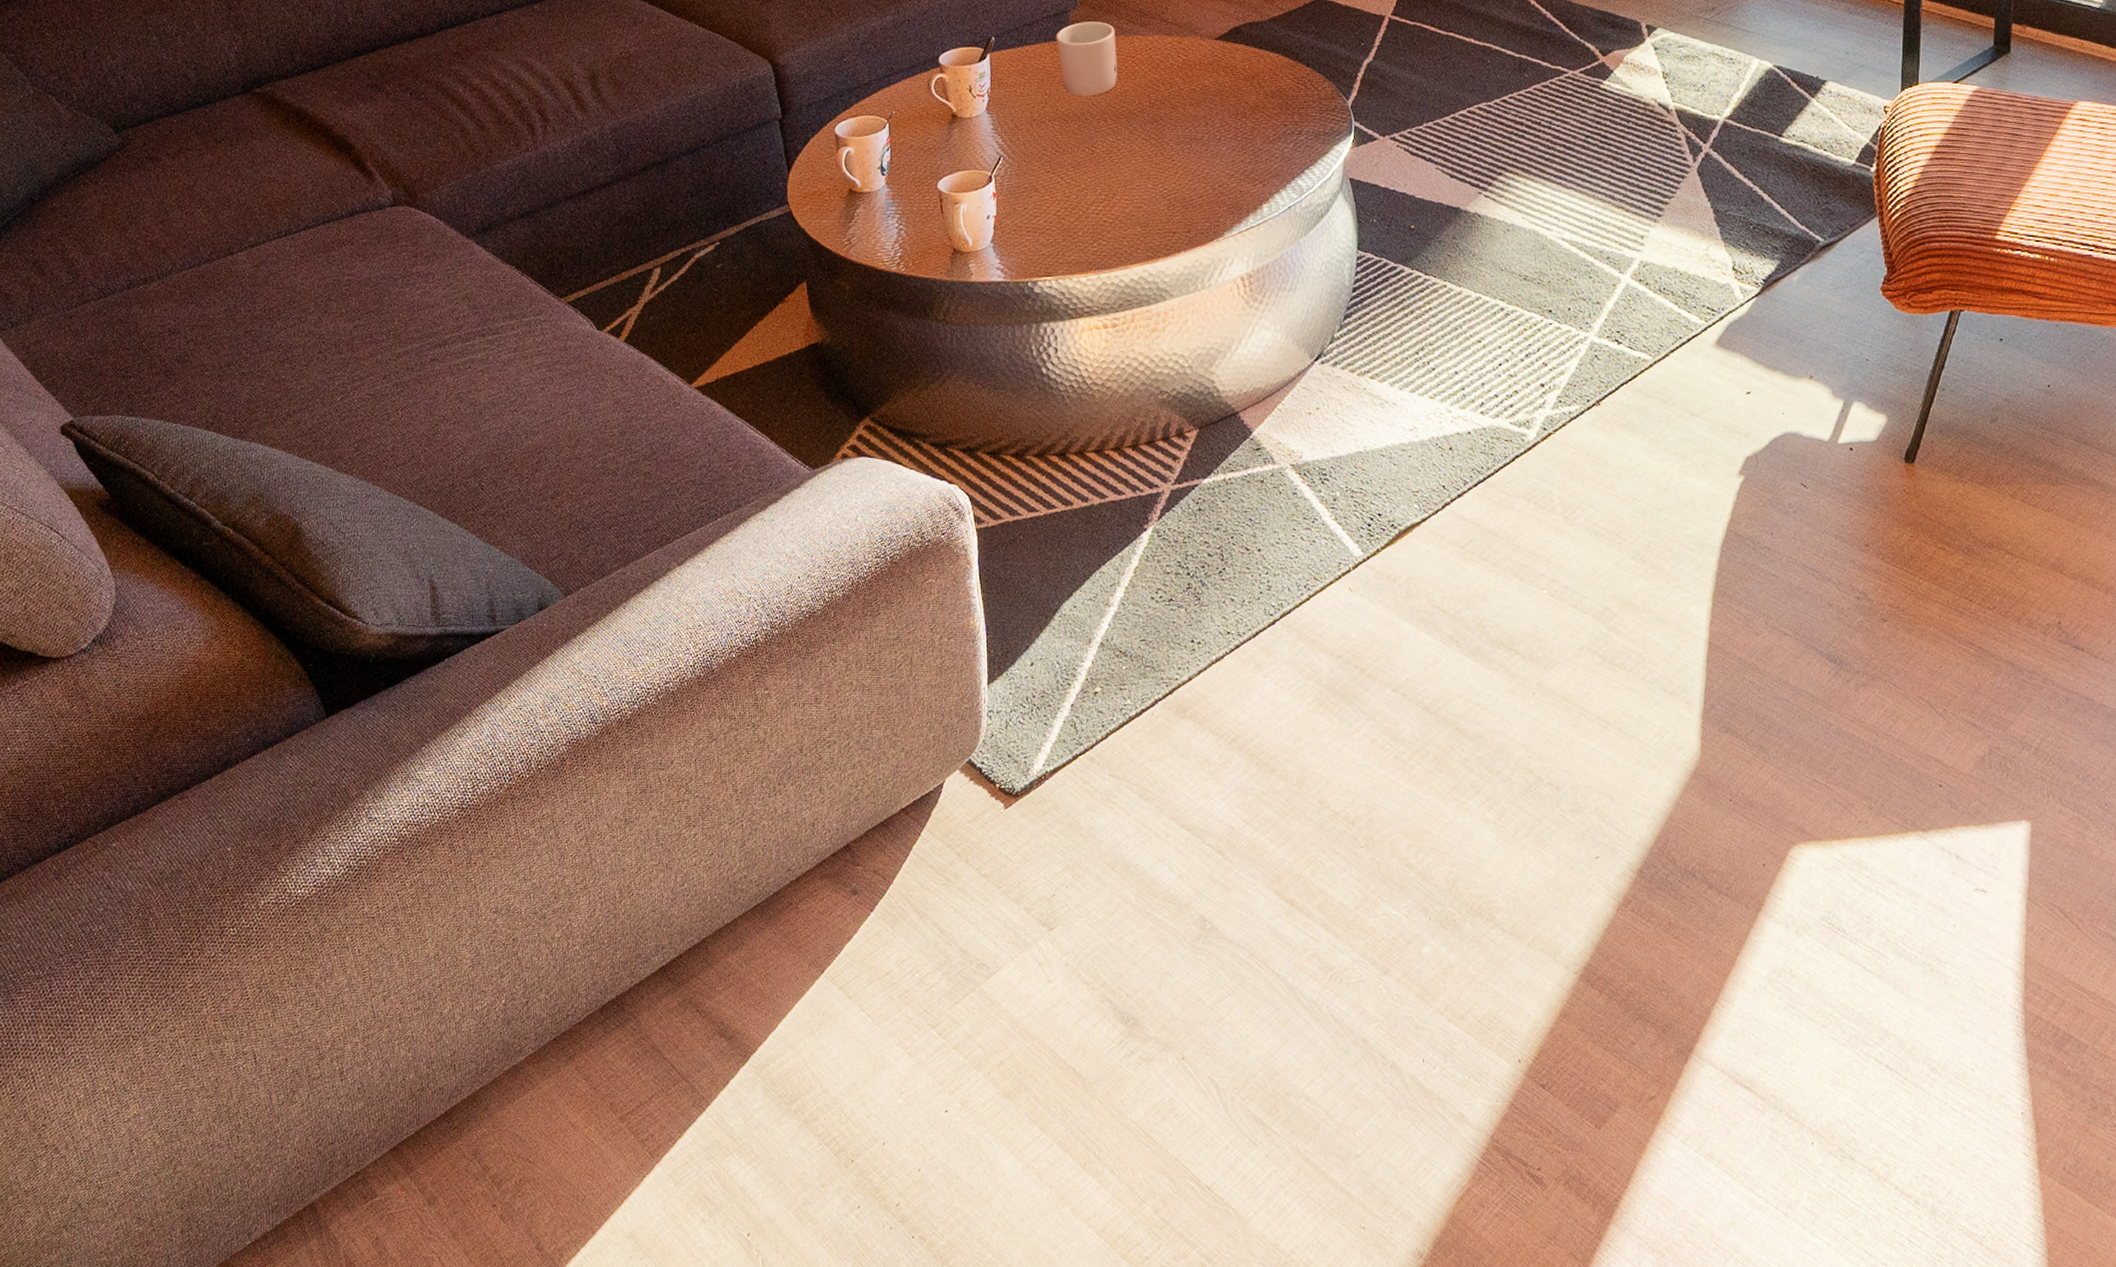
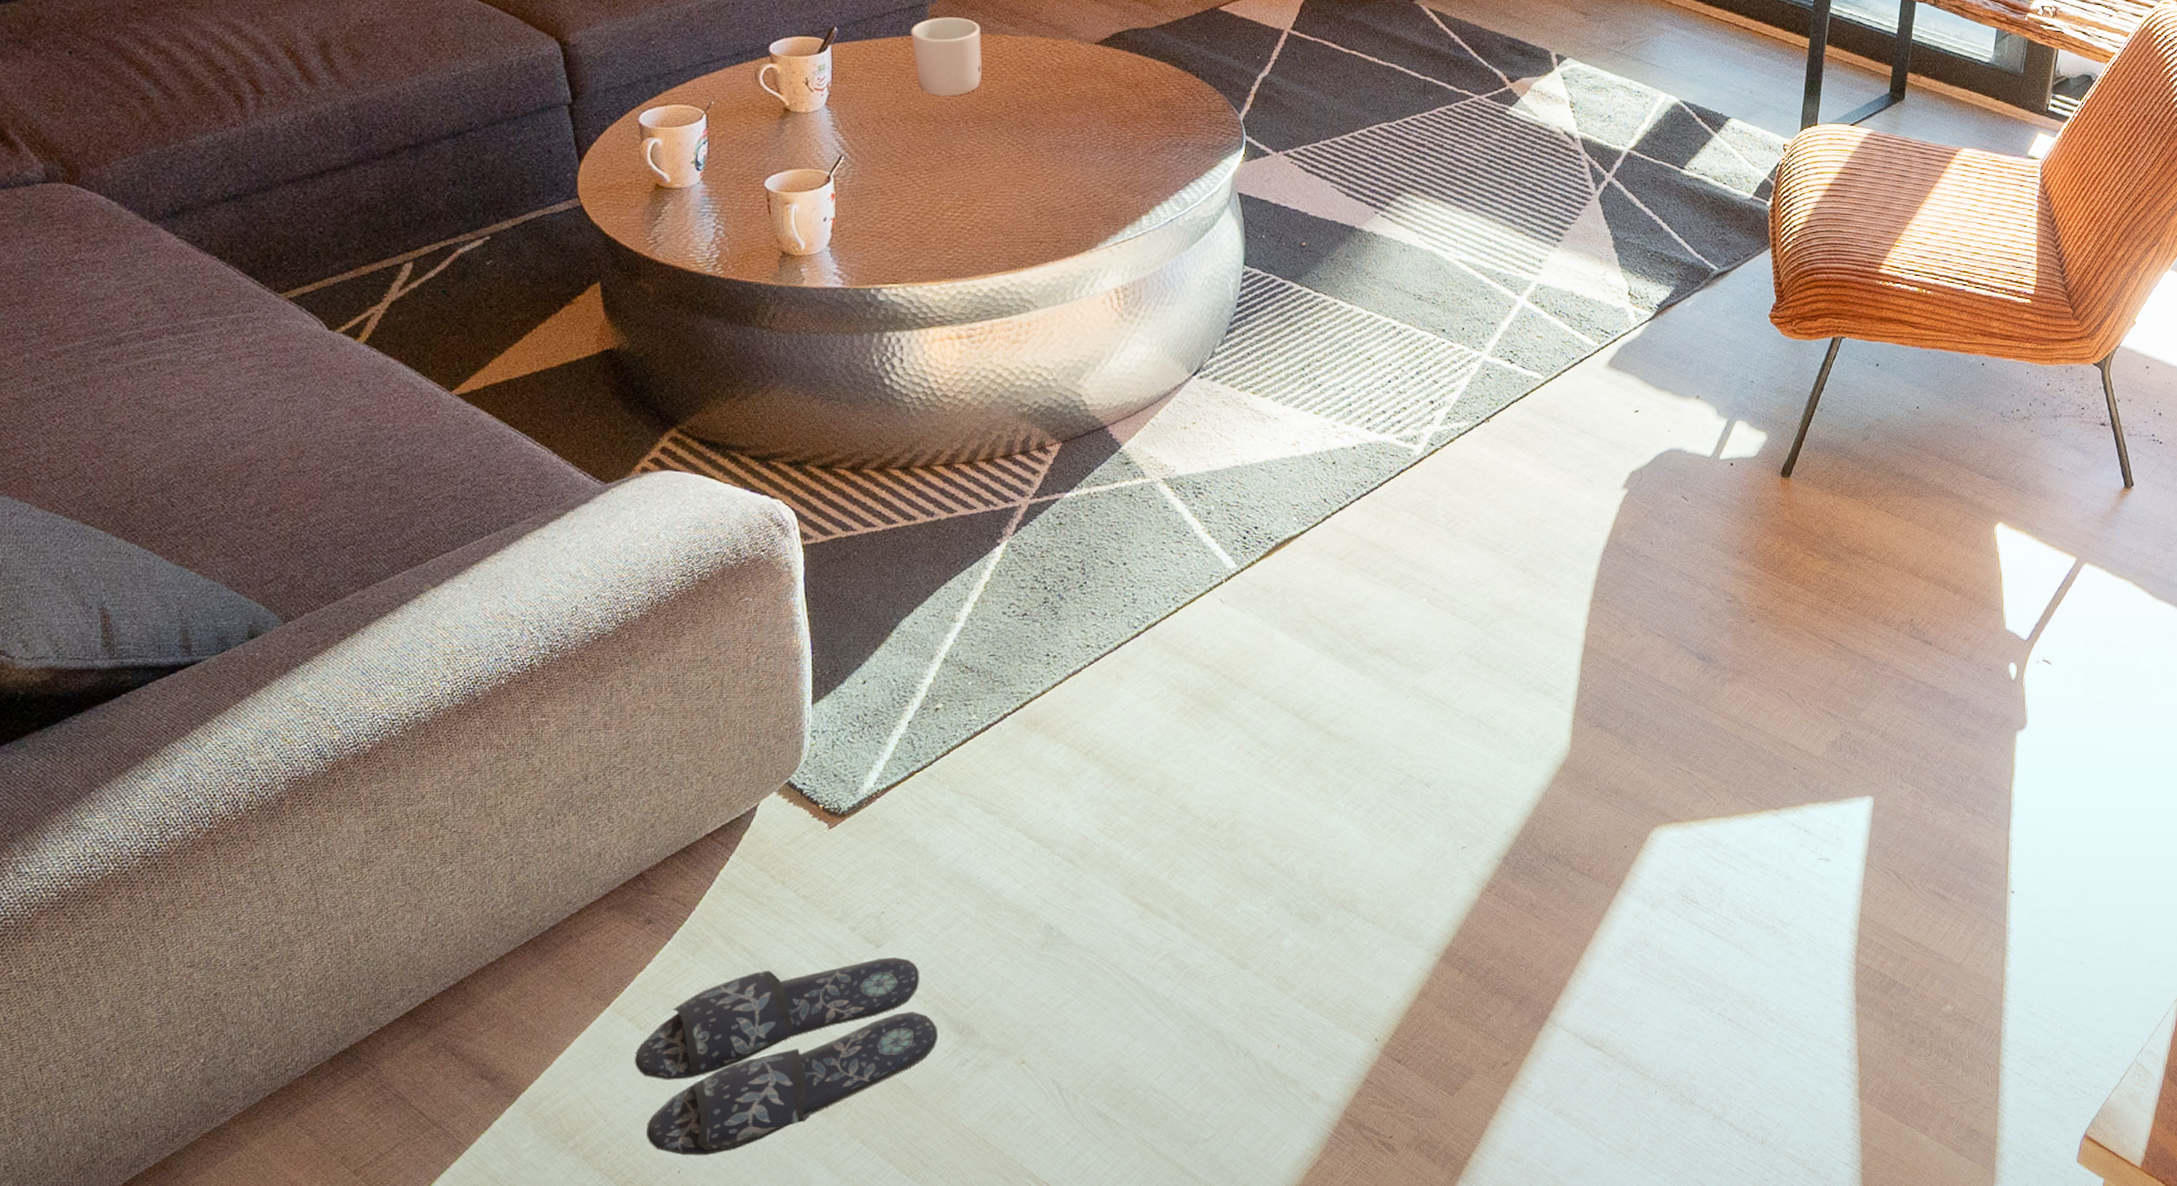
slippers: none [845,941,1106,1129] -> present [635,957,939,1155]

